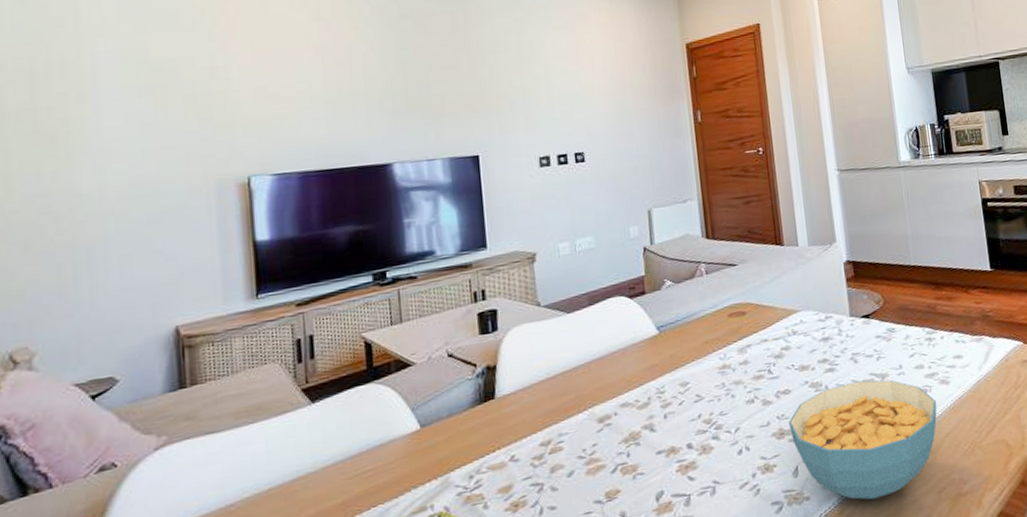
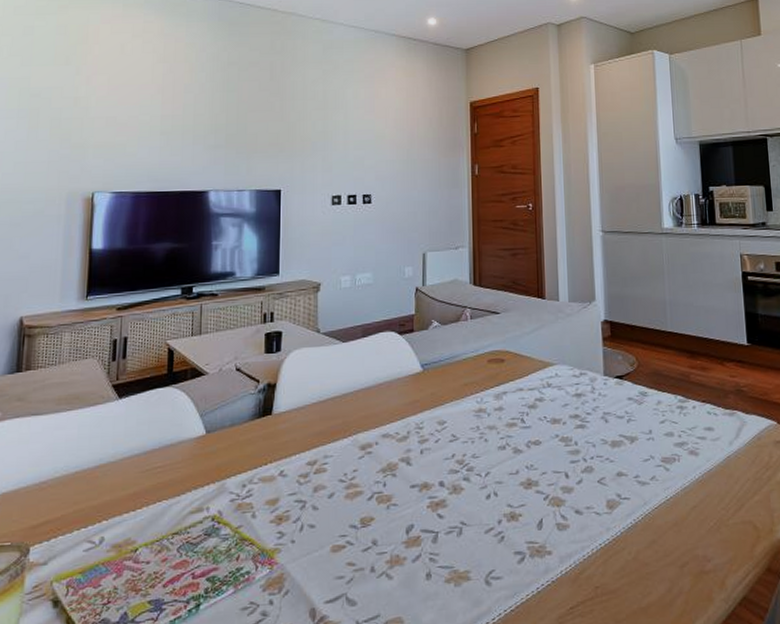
cereal bowl: present [789,379,937,500] -> none [537,441,685,564]

